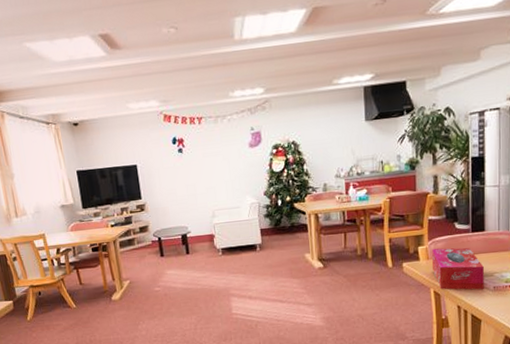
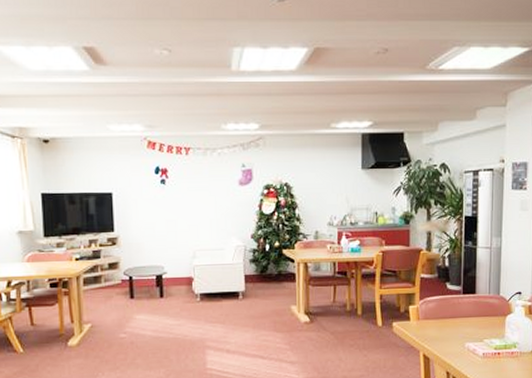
tissue box: present [432,248,484,290] -> none [423,309,474,356]

